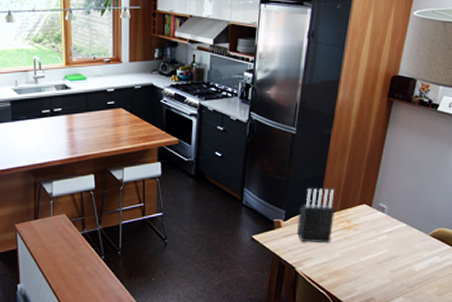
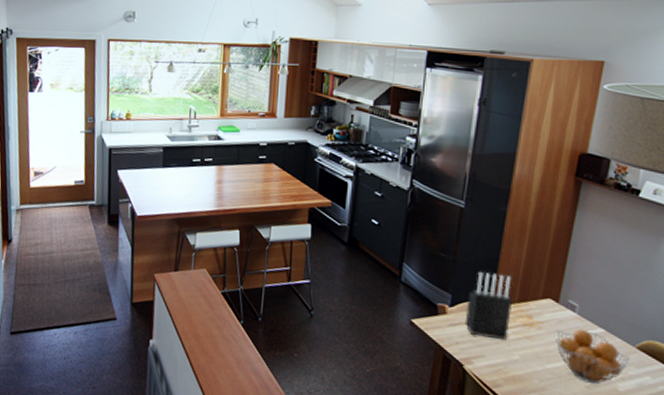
fruit basket: none [368,225,424,269] -> present [556,328,629,385]

